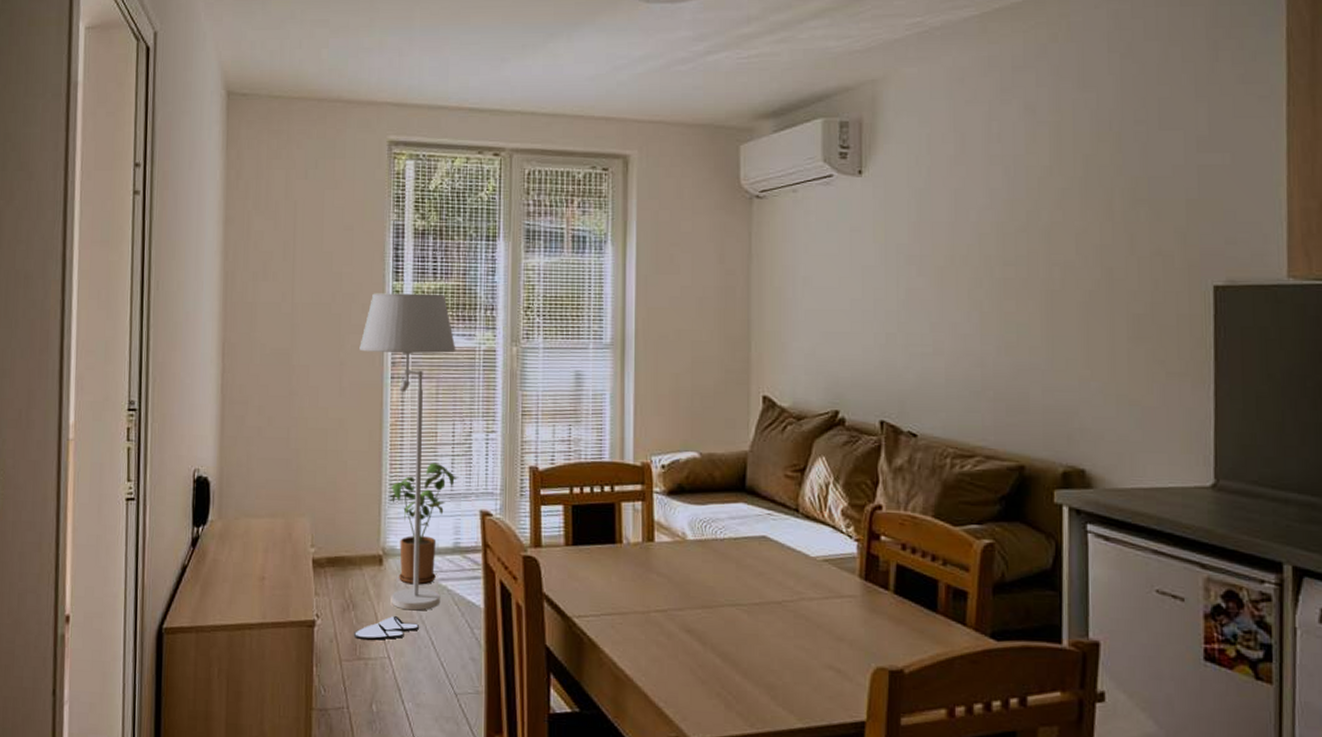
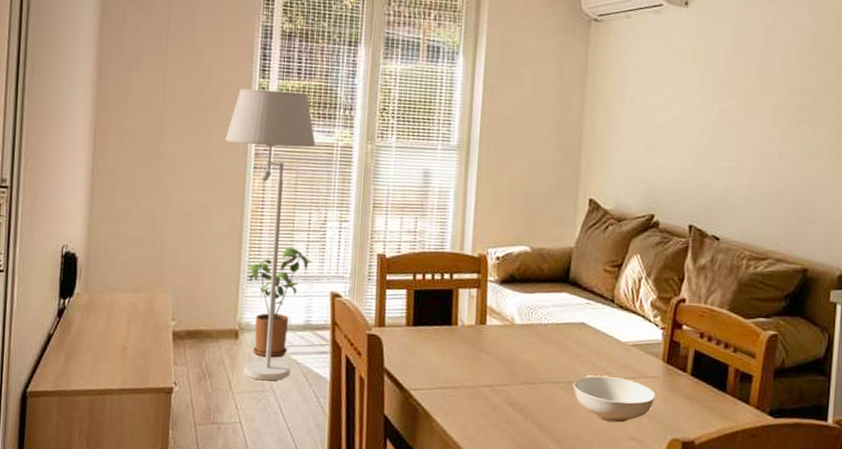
slippers: present [353,615,419,640] -> none [208,384,269,407]
bowl: none [757,596,855,650] -> present [573,376,656,423]

